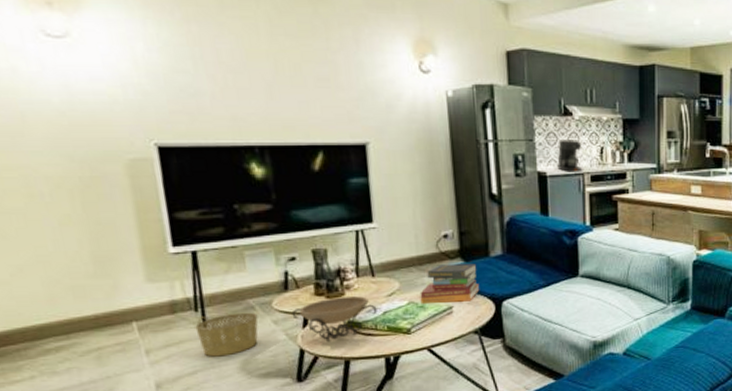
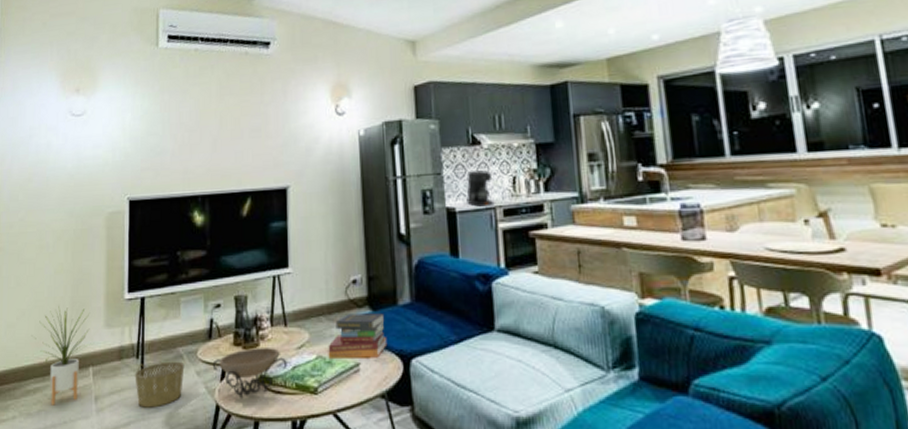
house plant: none [39,261,132,362] -> present [32,306,93,406]

